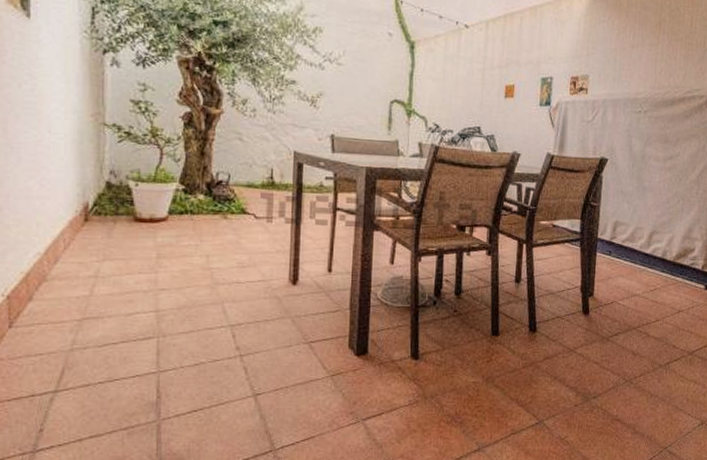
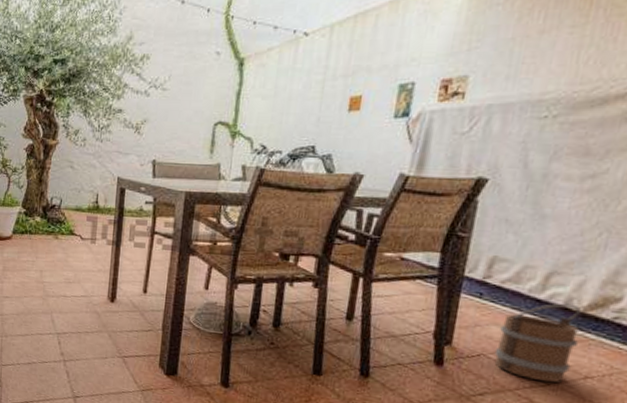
bucket: none [622,255,672,319] -> present [494,303,581,383]

